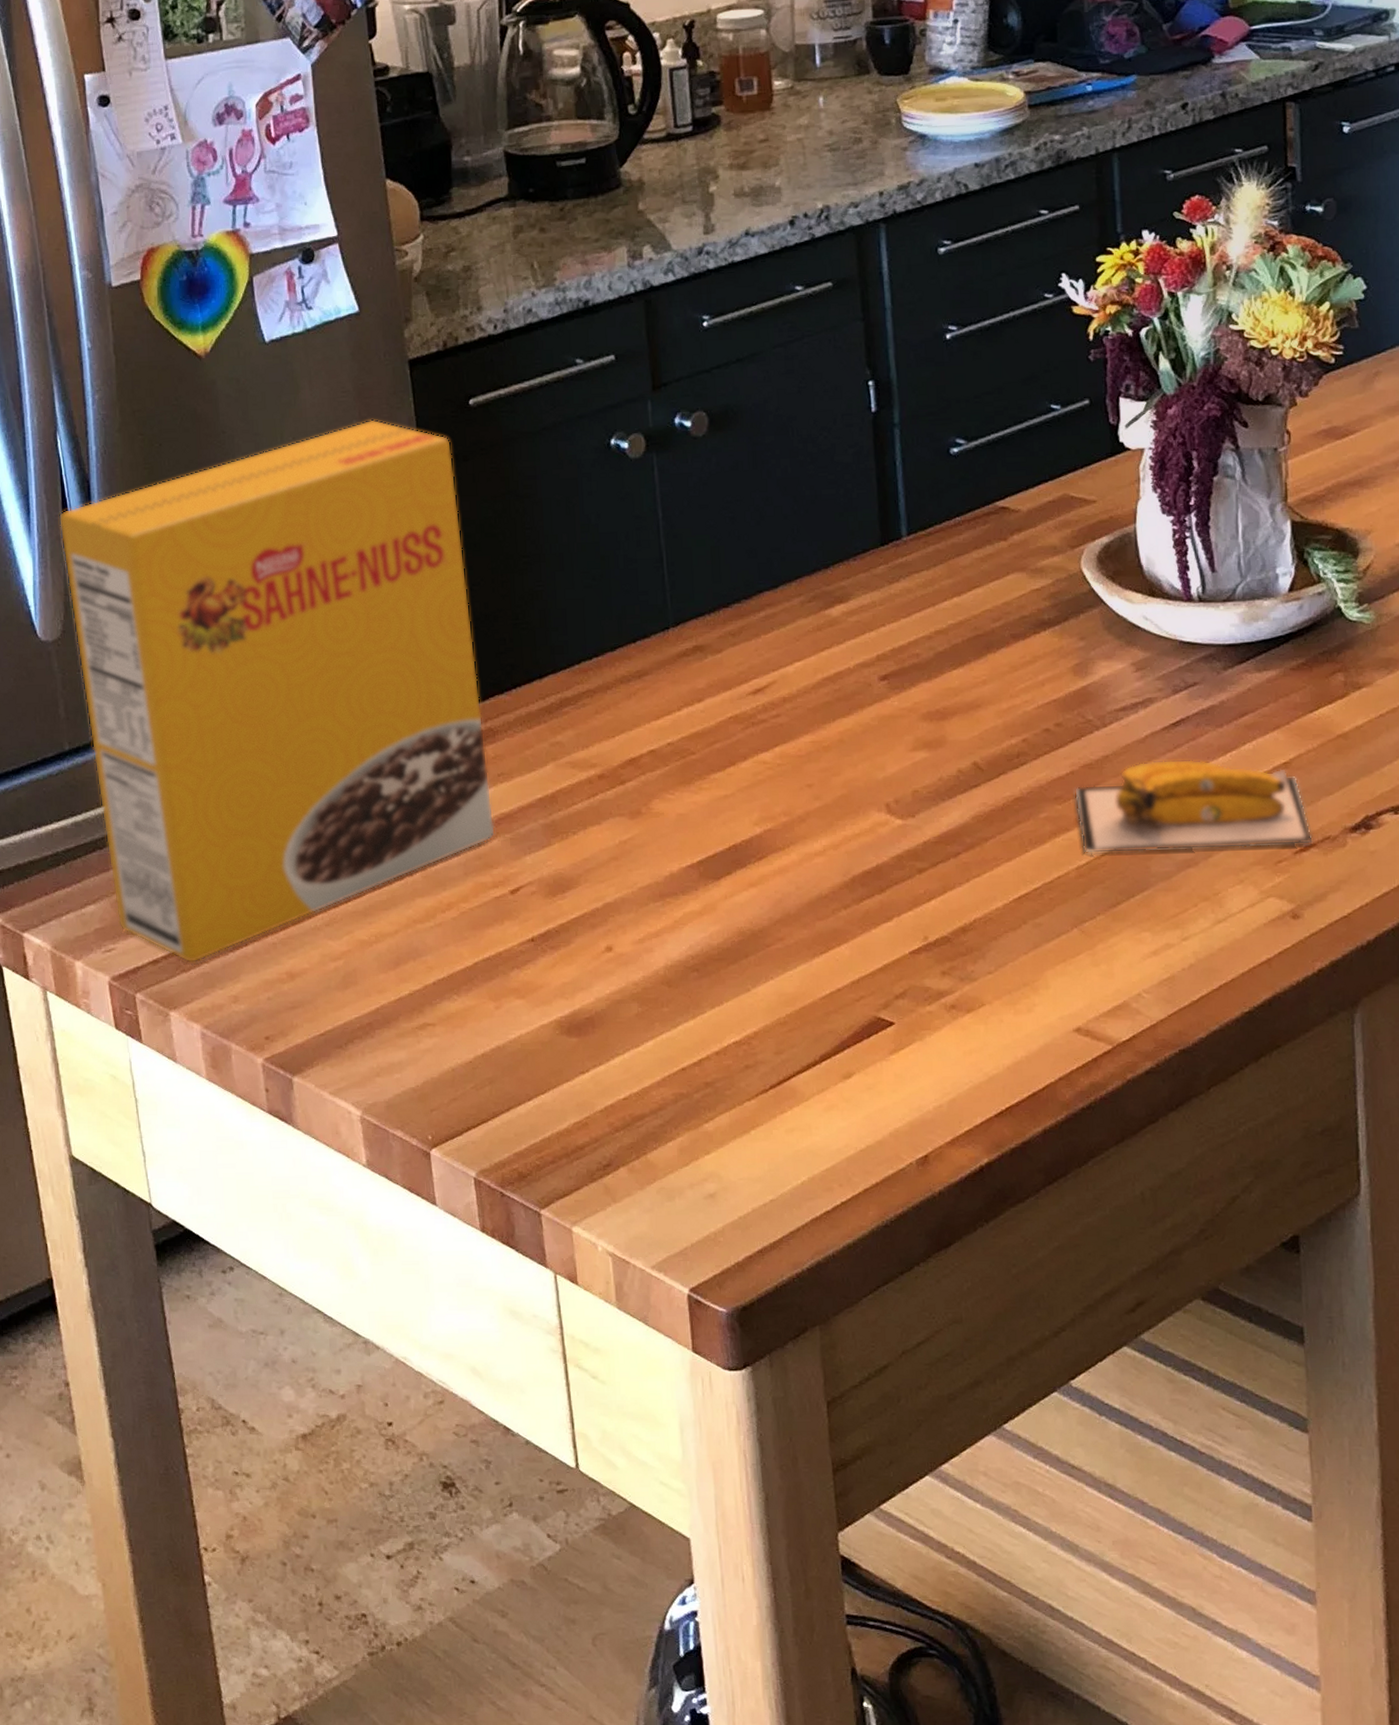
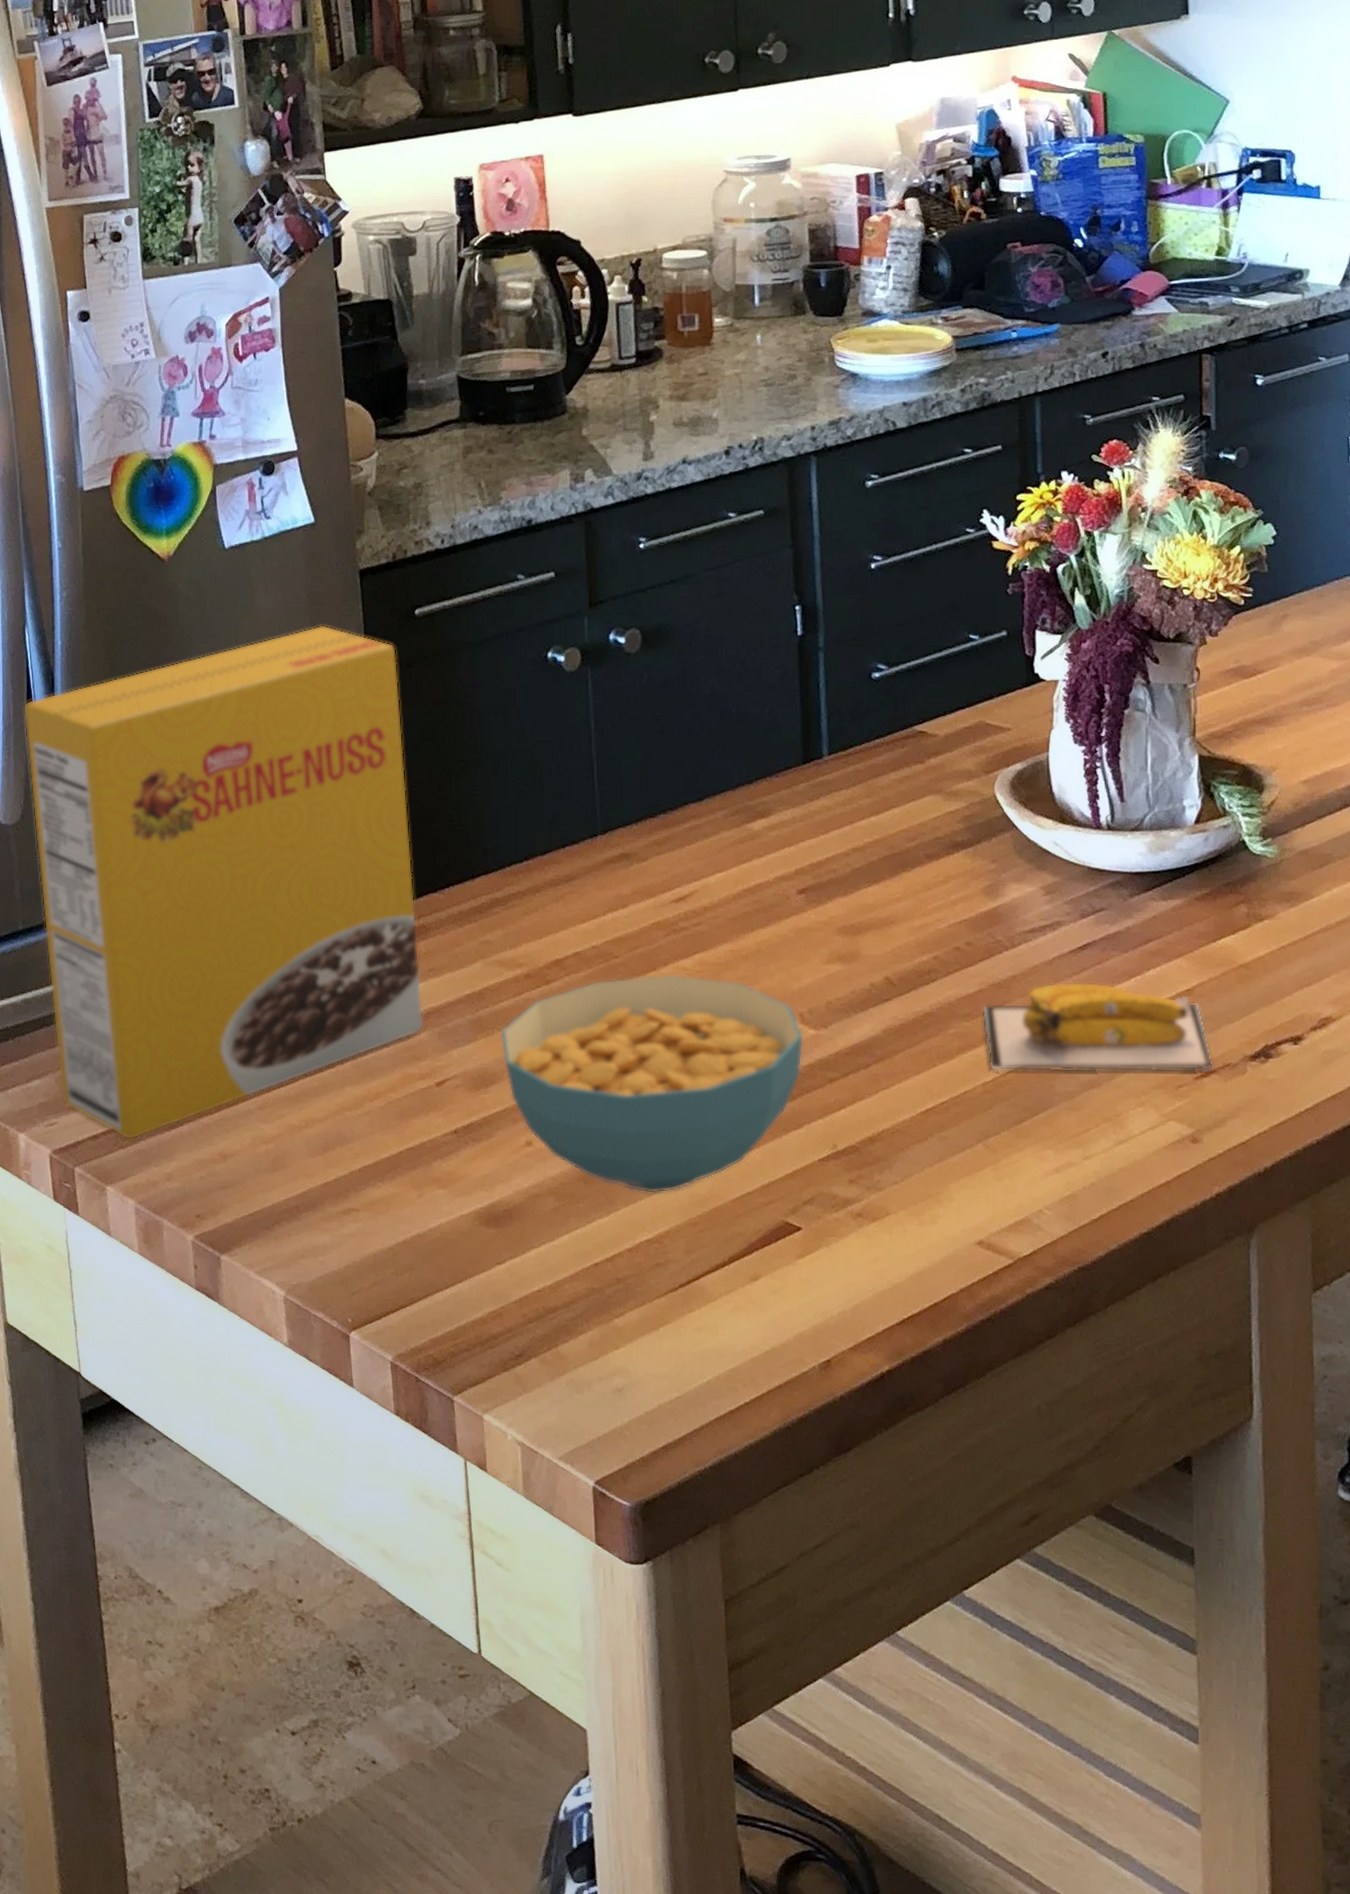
cereal bowl: none [575,768,892,995] -> present [500,974,805,1194]

